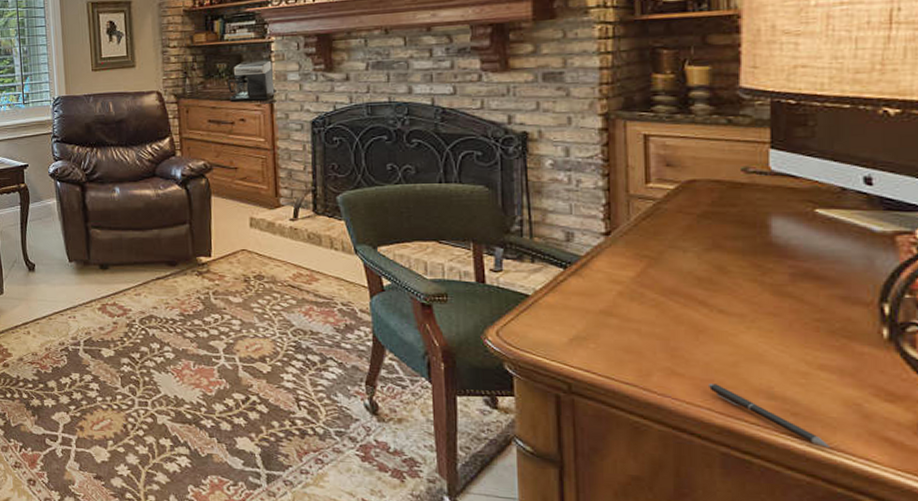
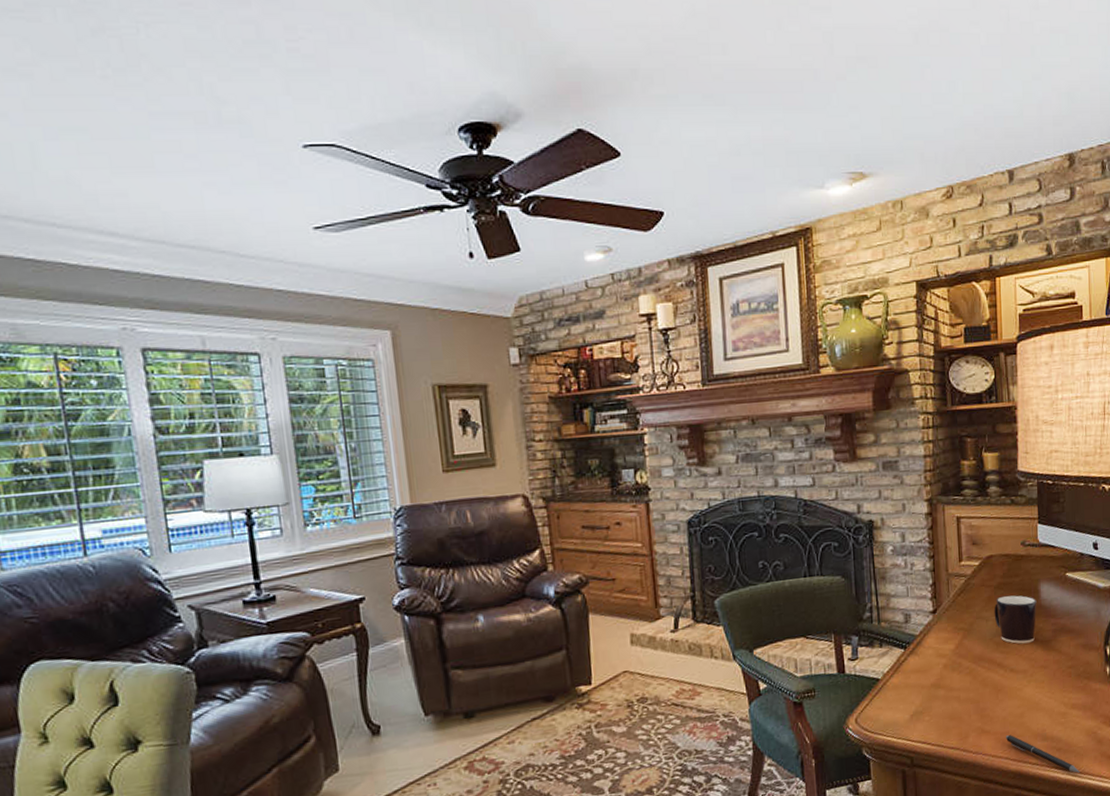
coffee maker: present [228,60,275,102] -> none [601,454,650,503]
mug: none [695,226,765,284] -> present [994,595,1037,645]

